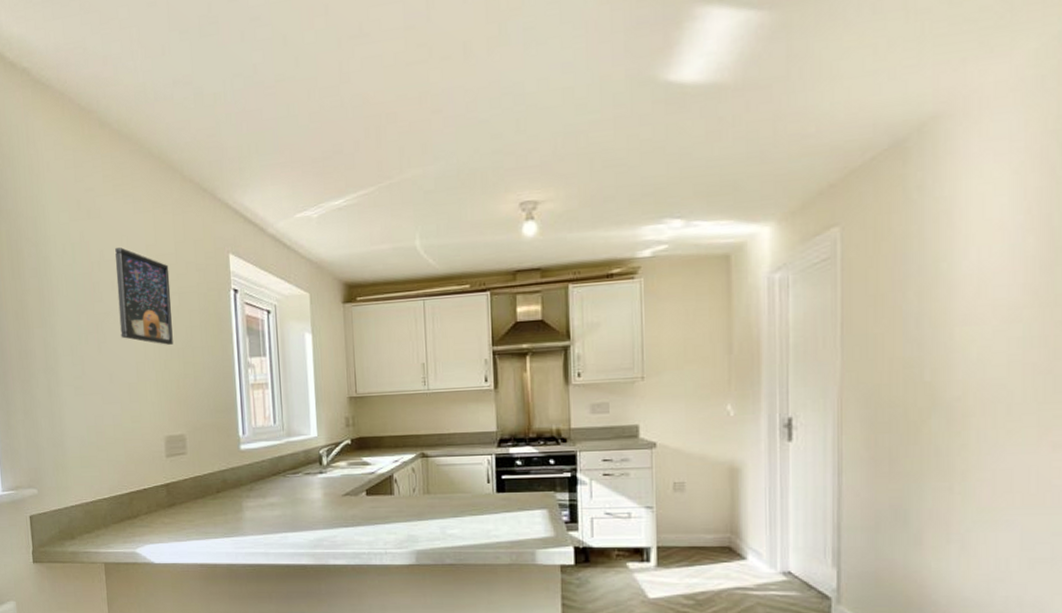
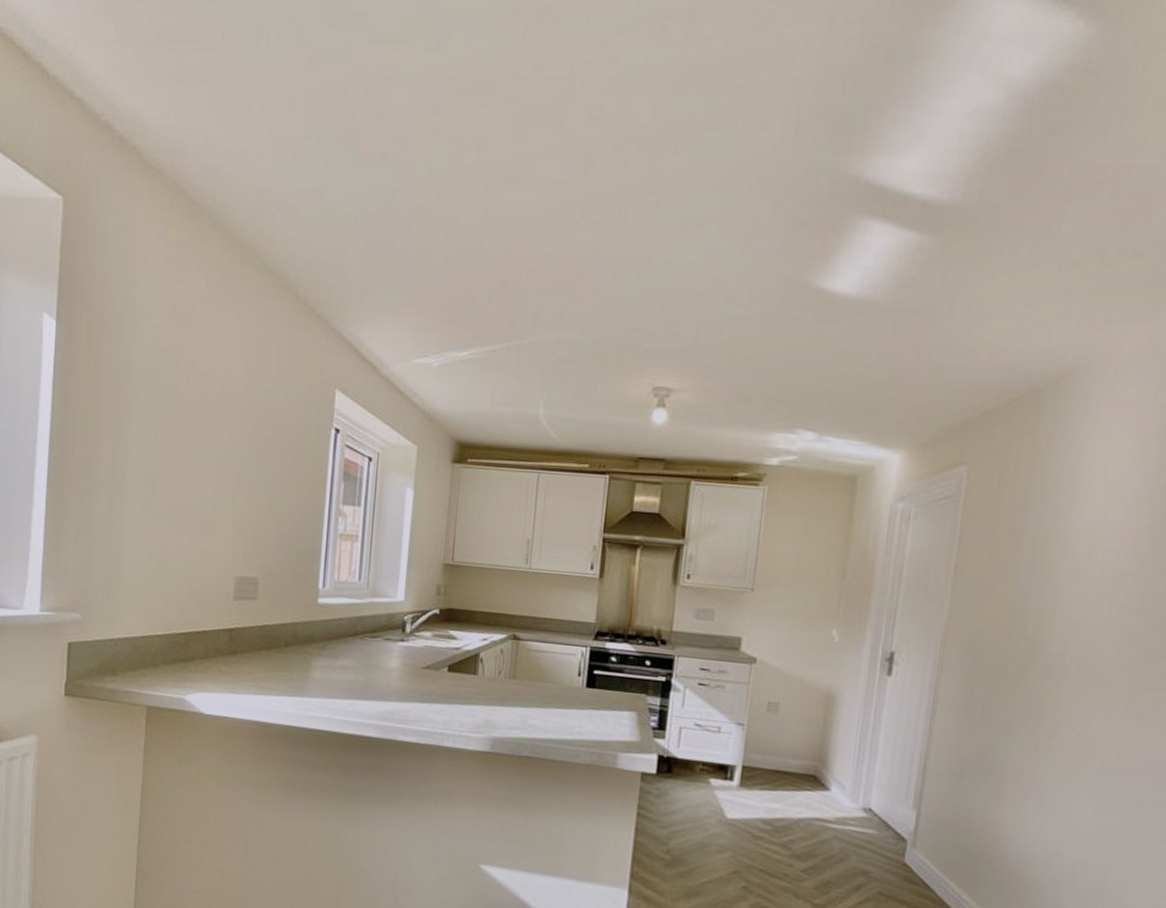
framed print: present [115,247,173,345] -> none [202,362,267,478]

